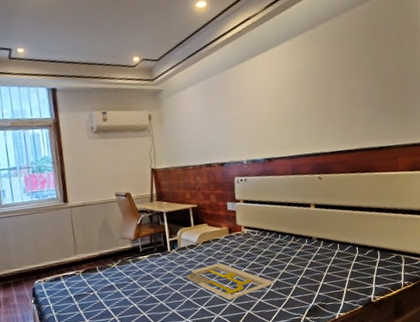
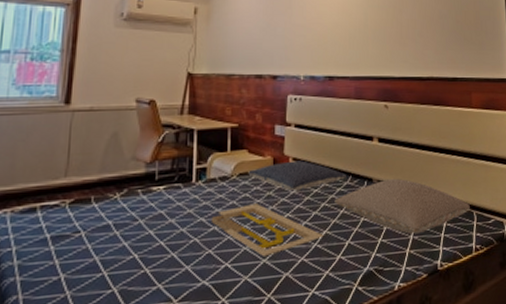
pillow: none [210,228,290,252] -> present [248,160,346,191]
pillow: none [281,235,398,277] -> present [334,178,470,234]

